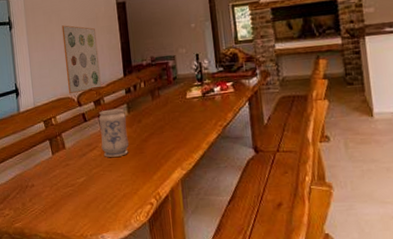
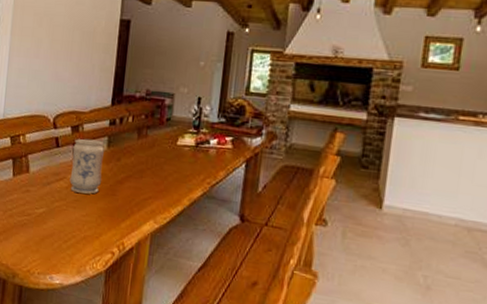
wall art: present [61,25,102,94] -> none [45,32,91,114]

